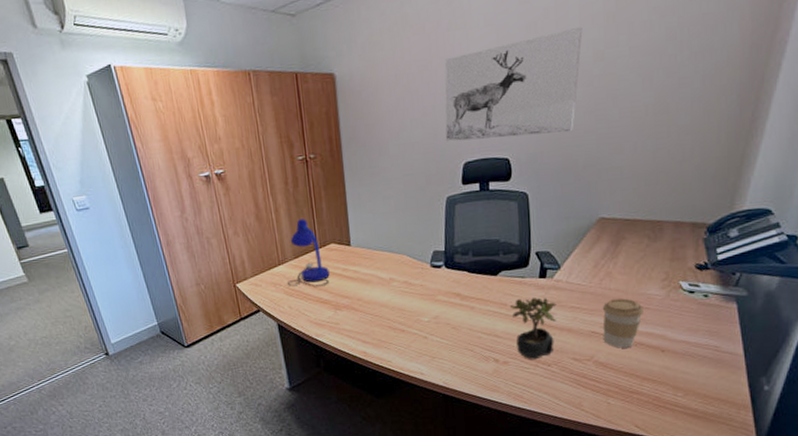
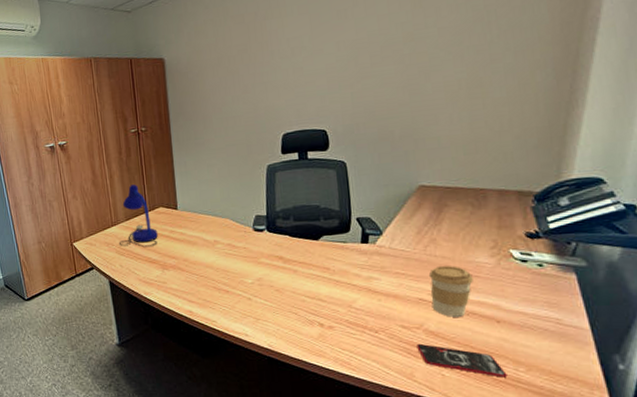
wall art: present [445,26,583,142] -> none [263,12,391,116]
succulent plant: present [509,297,557,360] -> none [332,262,381,326]
smartphone: none [586,374,667,403] -> present [416,343,508,378]

